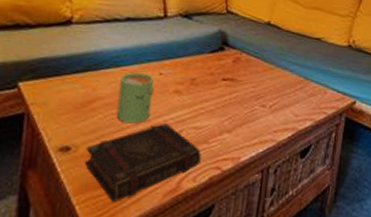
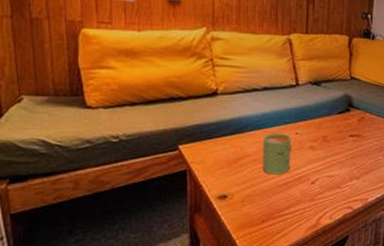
book: present [85,122,201,203] -> none [240,173,335,237]

